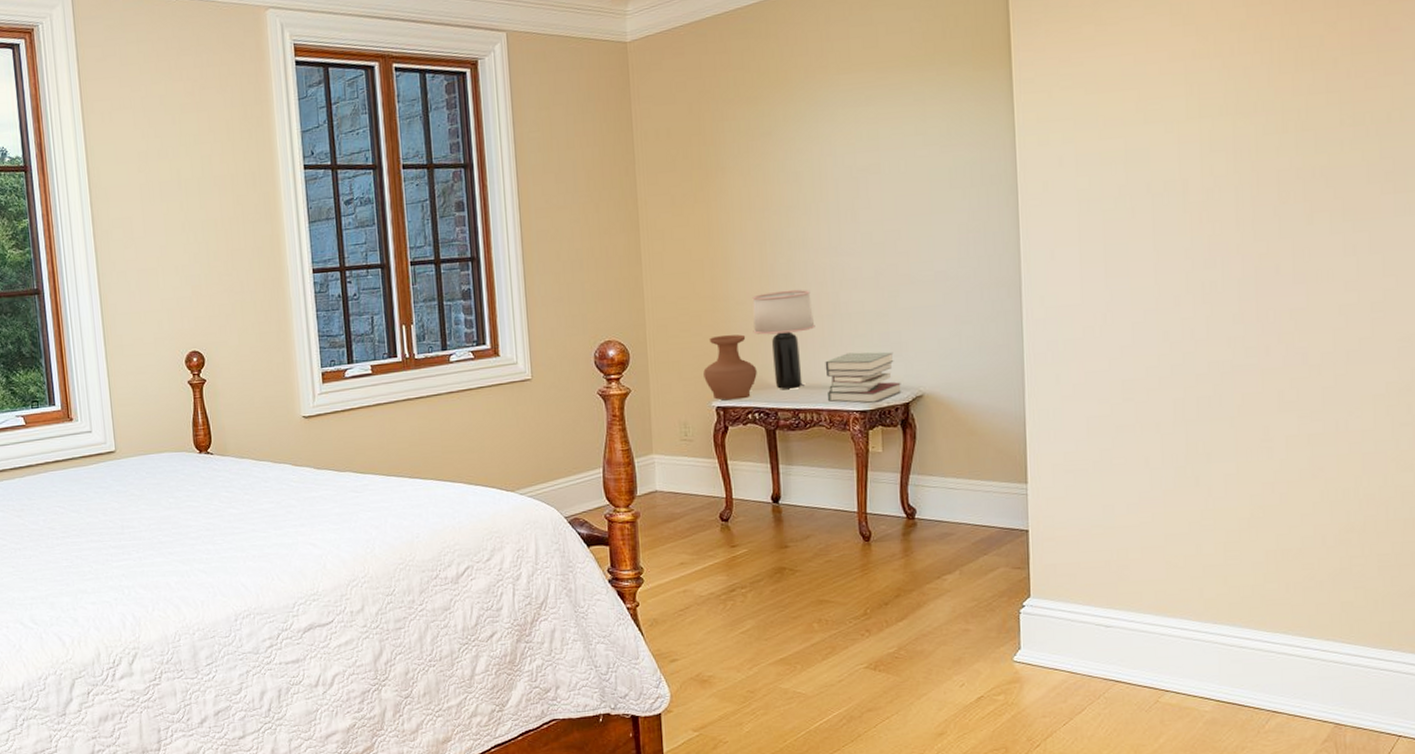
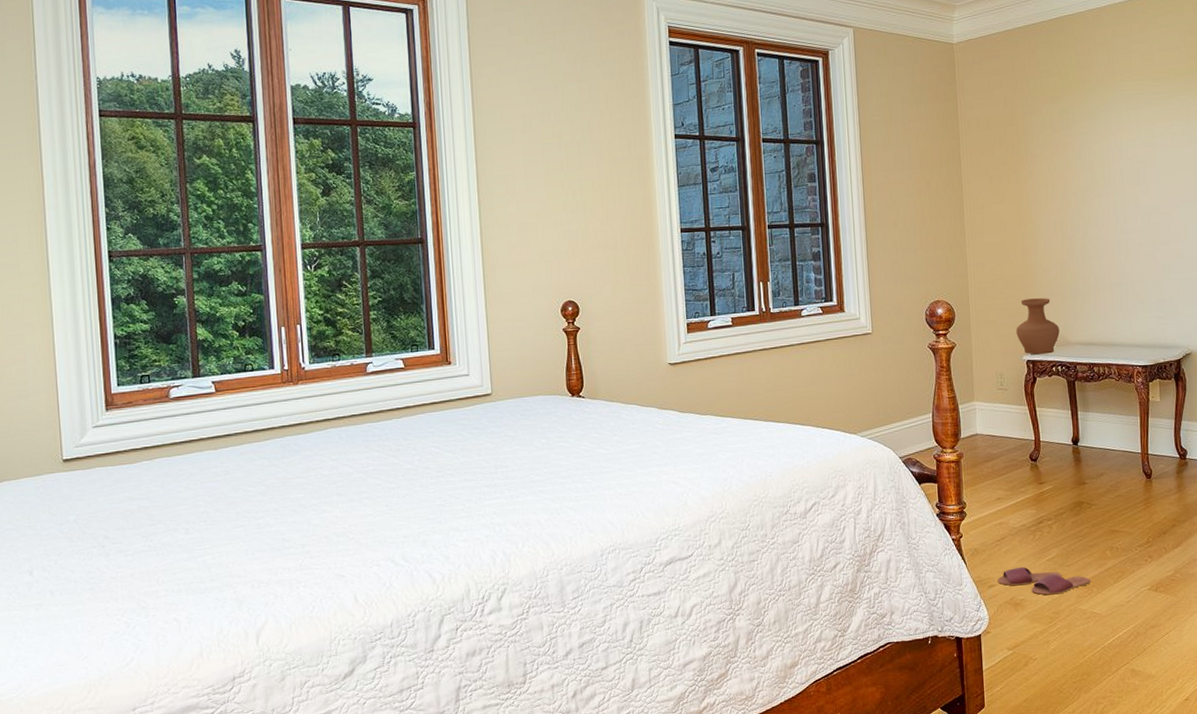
slippers: none [680,639,794,672] -> present [997,566,1091,596]
table lamp: present [752,290,815,390] -> none [1055,261,1106,347]
books: present [825,352,902,404] -> none [1114,315,1174,360]

